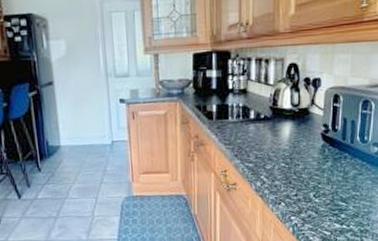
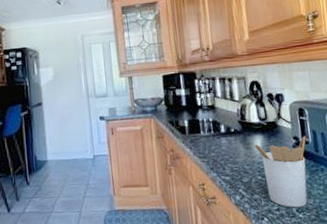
utensil holder: none [282,123,336,194] -> present [253,136,308,208]

